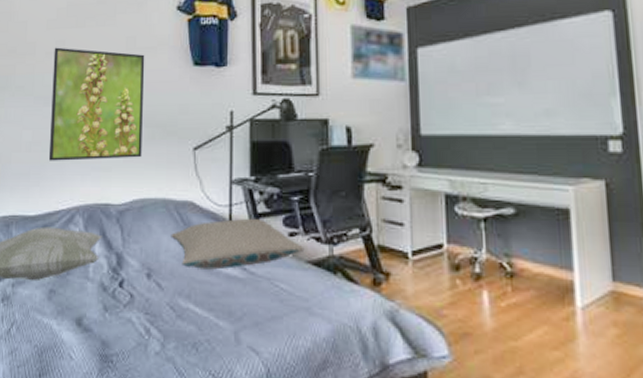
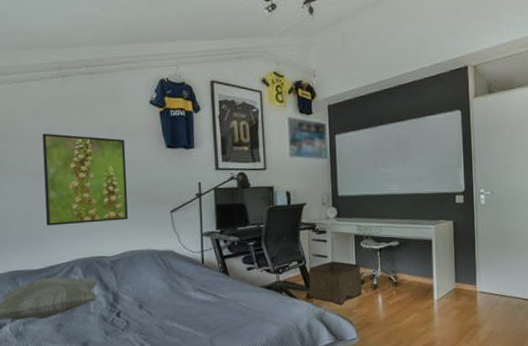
pillow: present [171,218,305,270] -> none [156,259,259,299]
storage bin: none [376,231,458,302] -> present [309,261,363,306]

